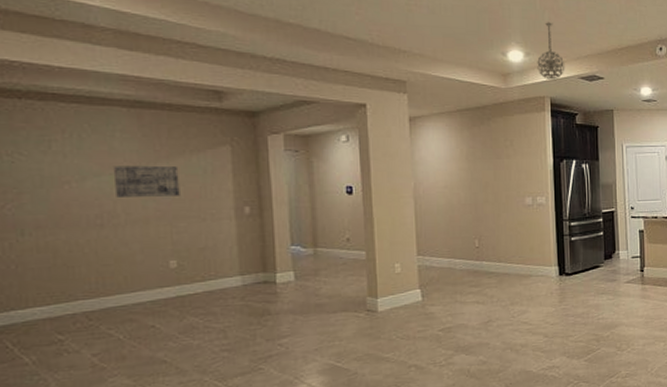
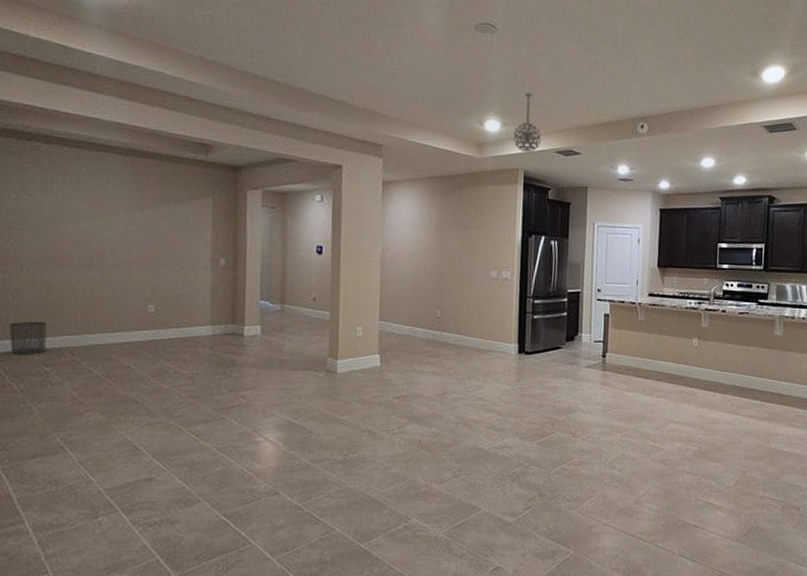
waste bin: none [13,287,58,325] -> present [9,321,48,354]
wall art: present [112,165,180,197] -> none [104,210,164,243]

